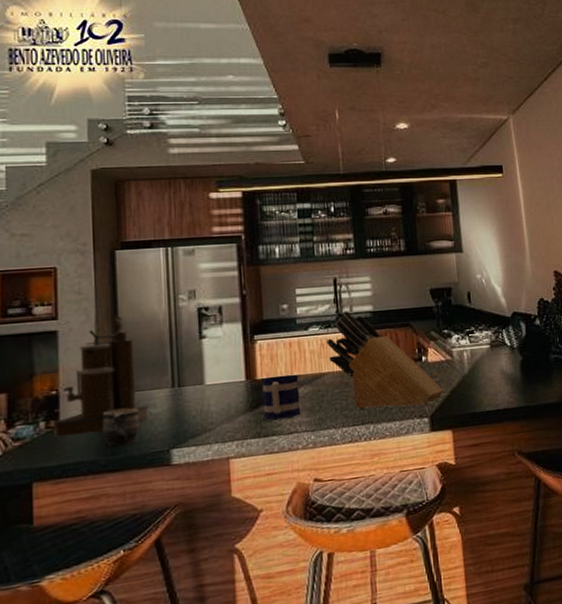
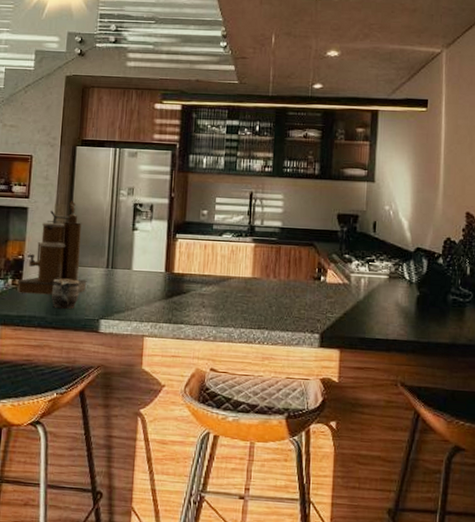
mug: present [261,374,301,420] -> none [176,272,209,311]
knife block: present [326,311,444,409] -> none [237,223,337,322]

